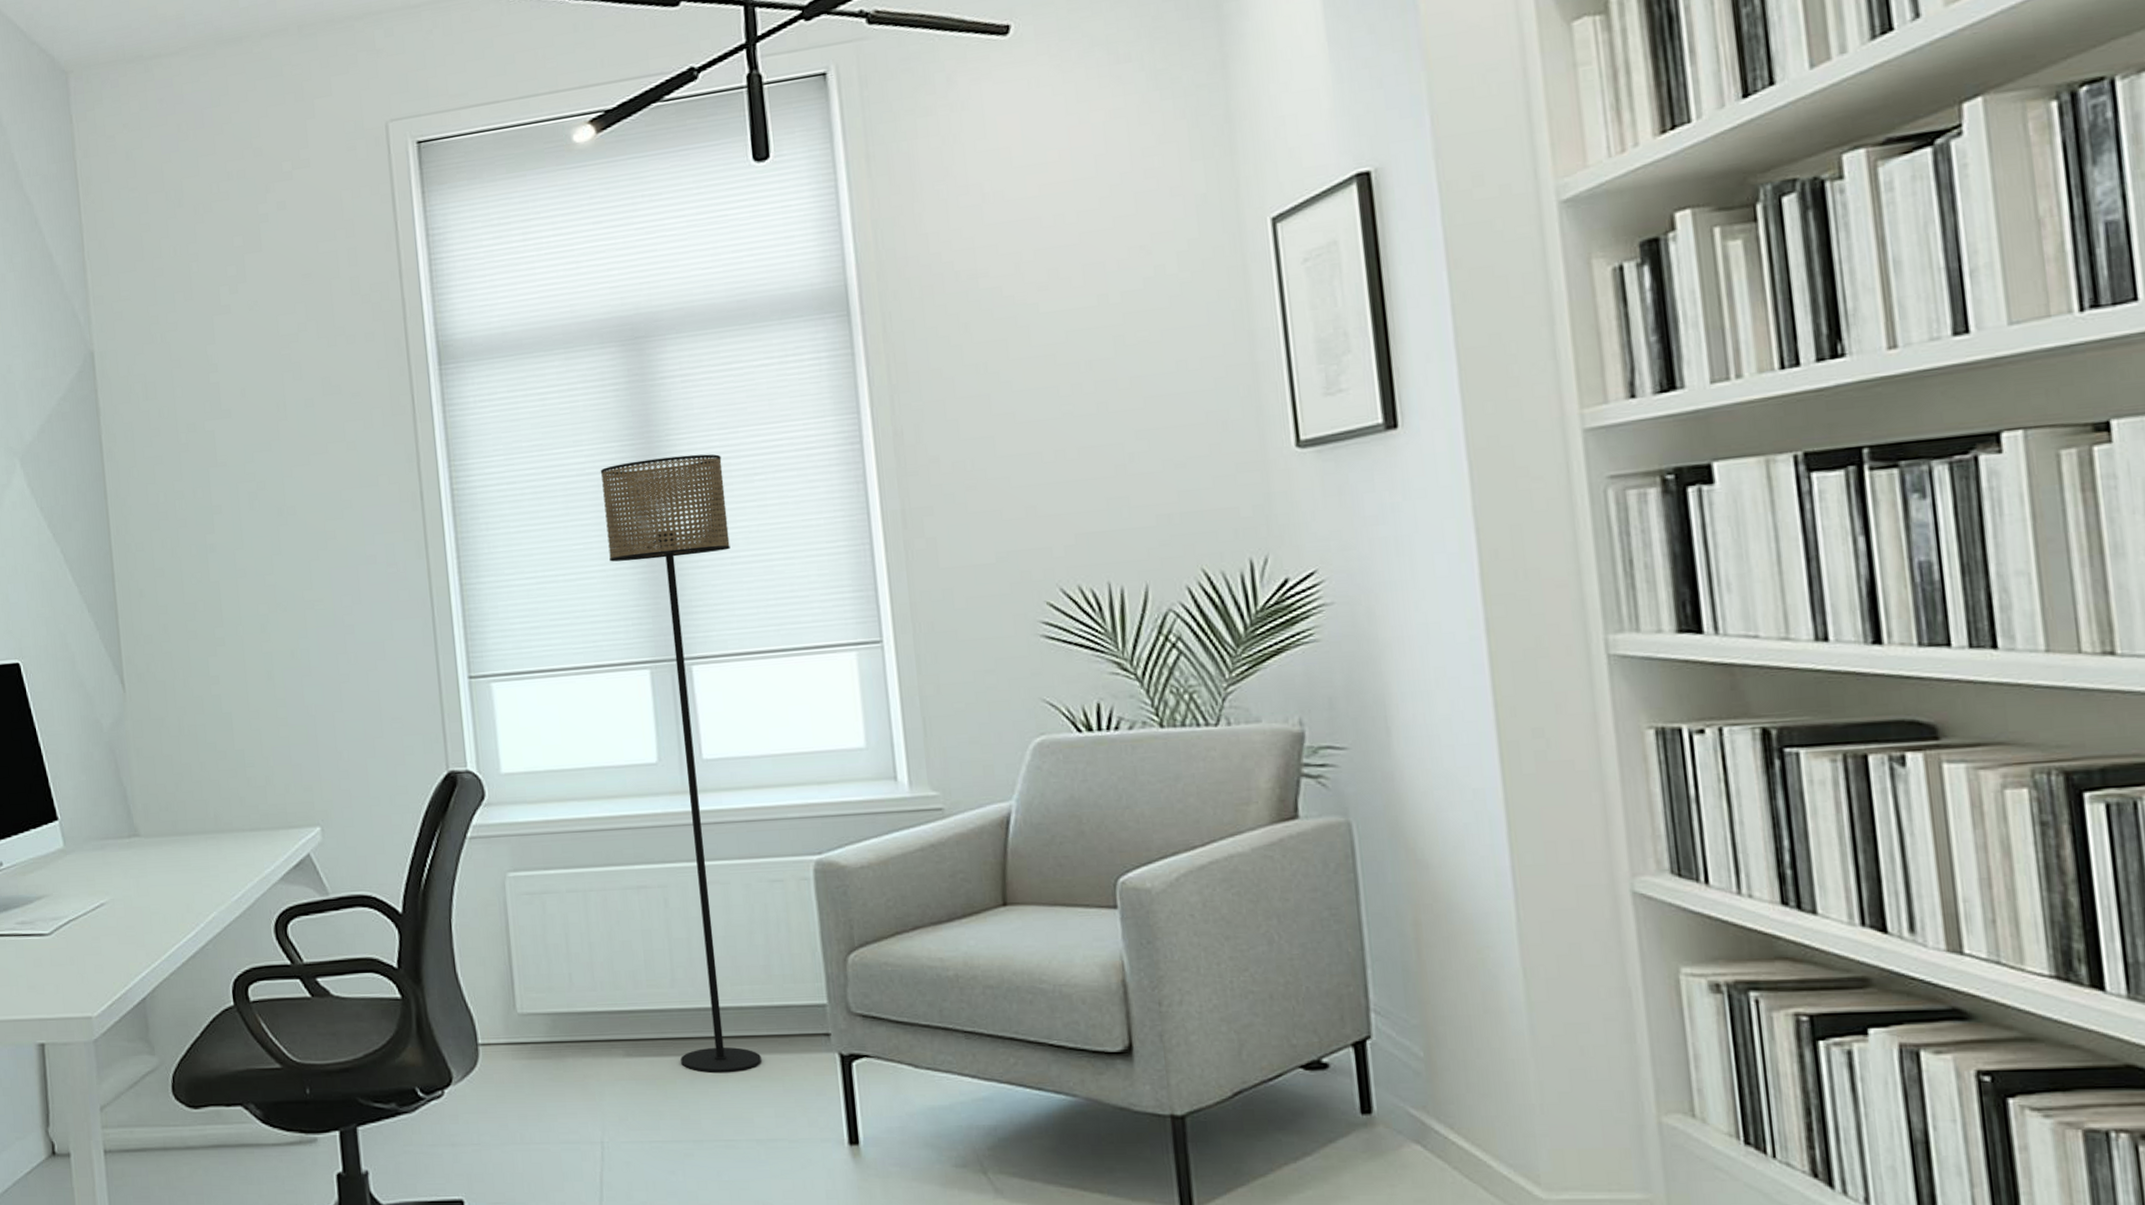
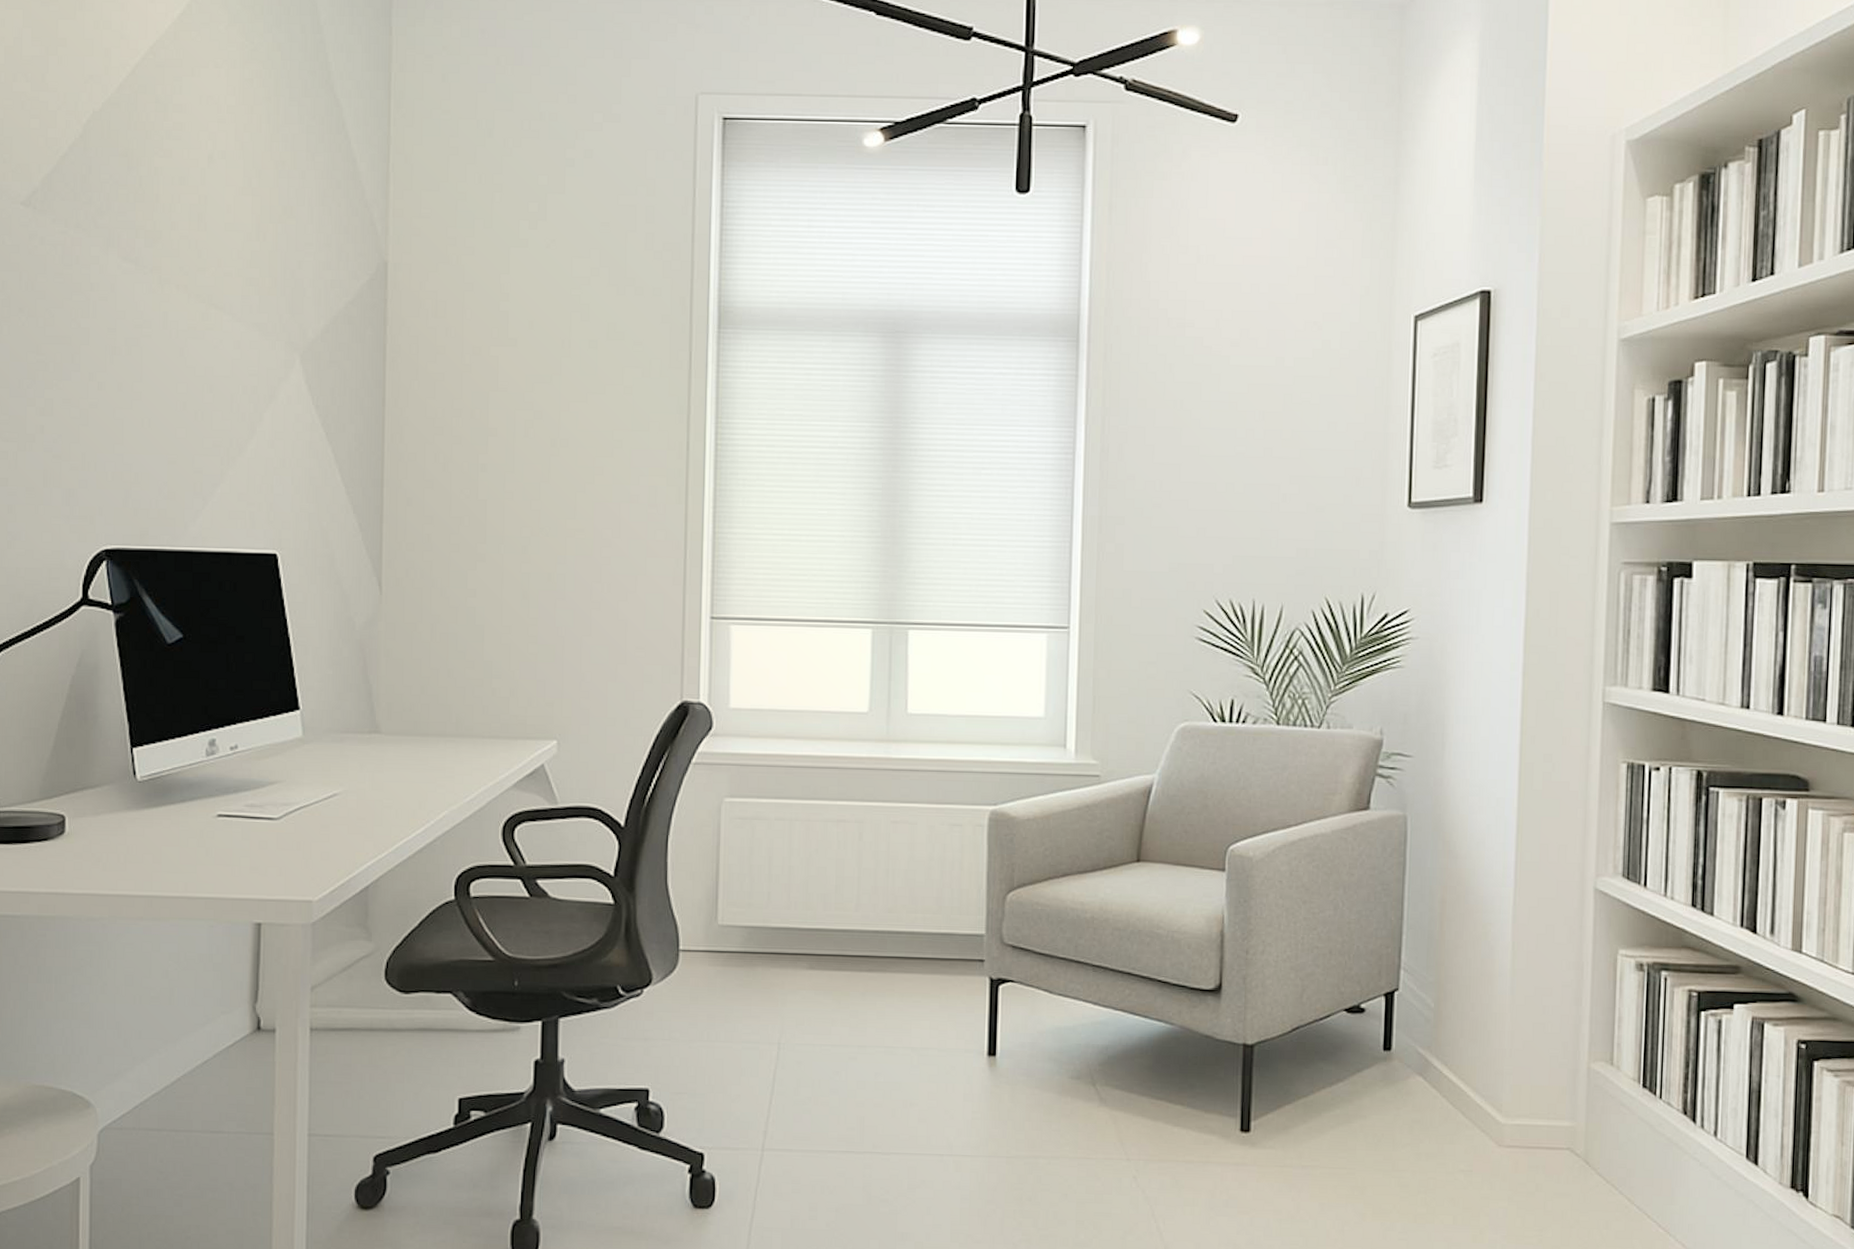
floor lamp: present [600,454,761,1073] -> none [849,442,956,988]

